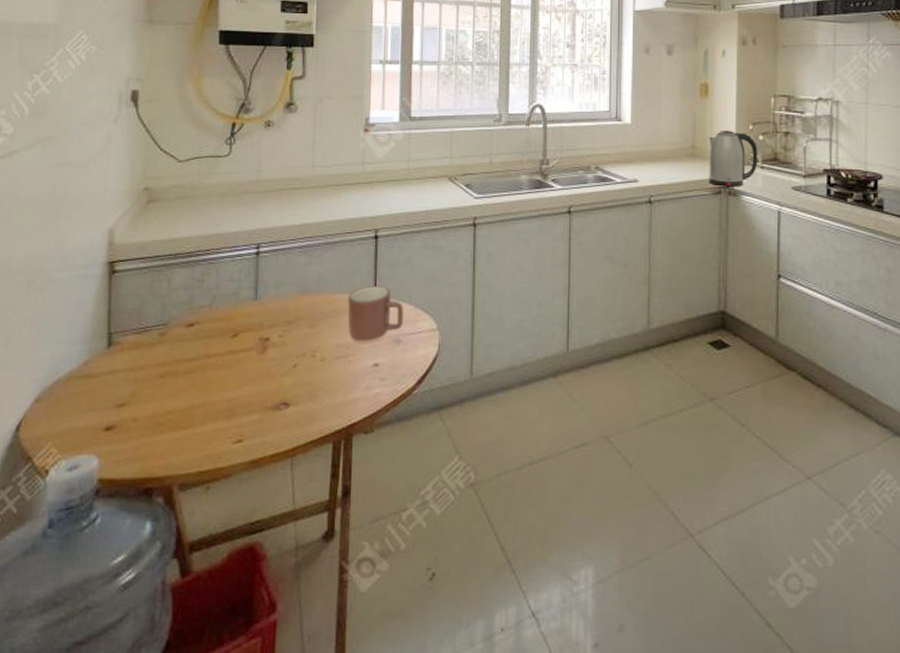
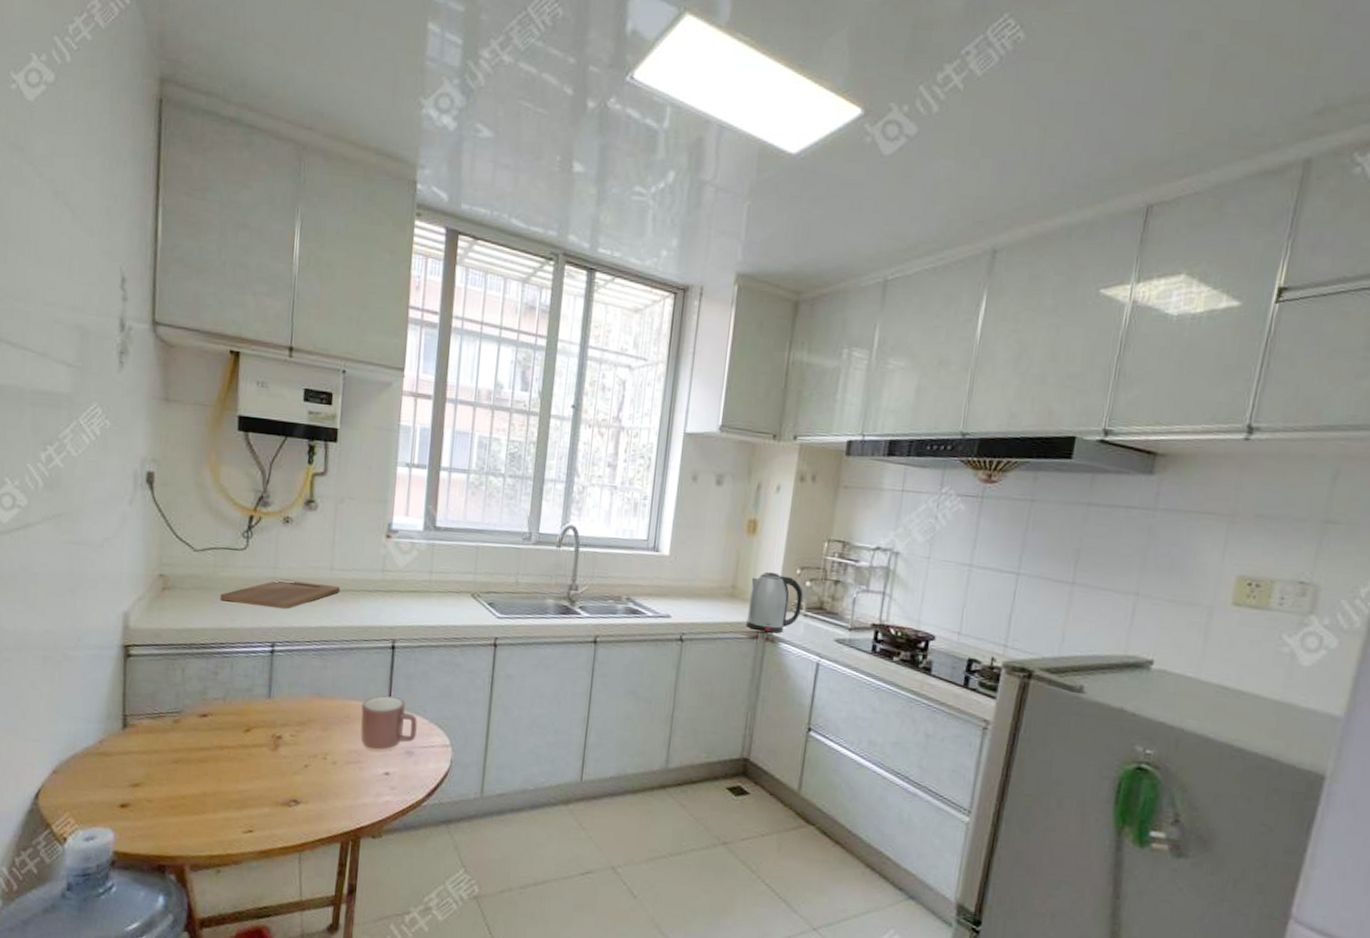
cutting board: none [205,181,323,210] -> present [220,579,341,610]

